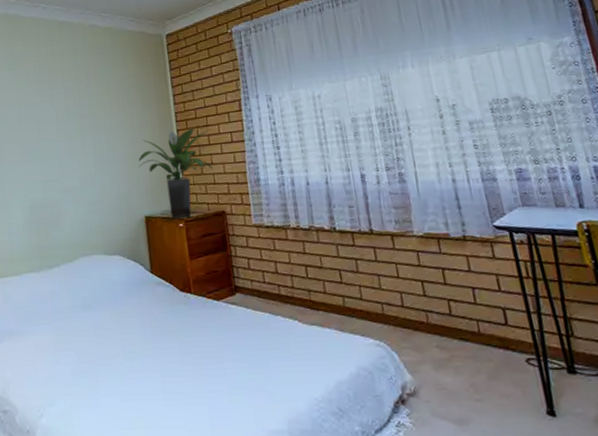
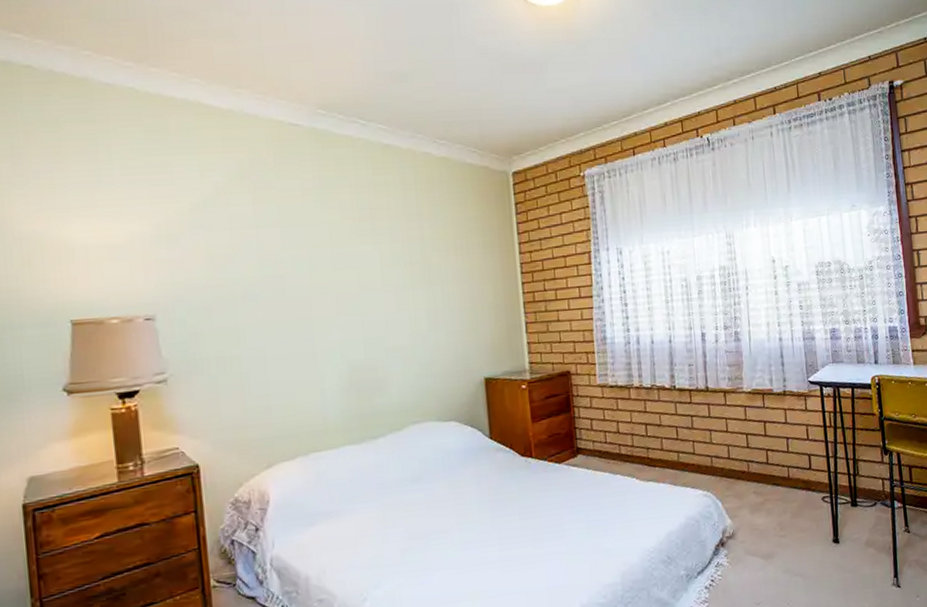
potted plant: present [138,128,212,219] -> none [478,281,559,381]

